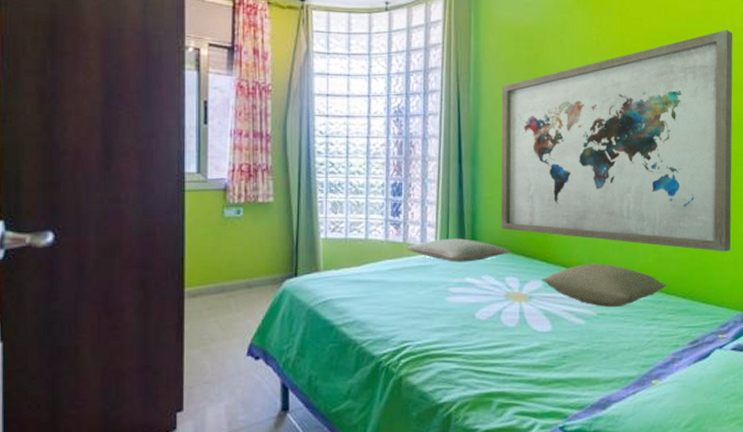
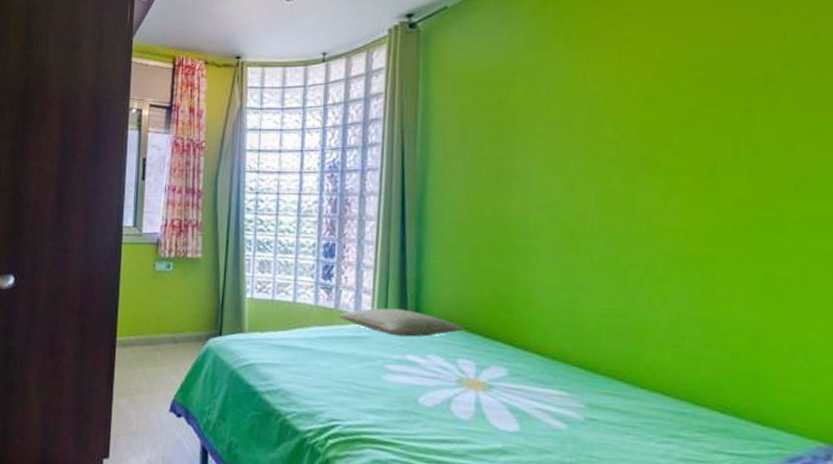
wall art: present [501,29,733,252] -> none [453,53,805,356]
pillow: present [541,263,667,308] -> none [505,352,694,413]

